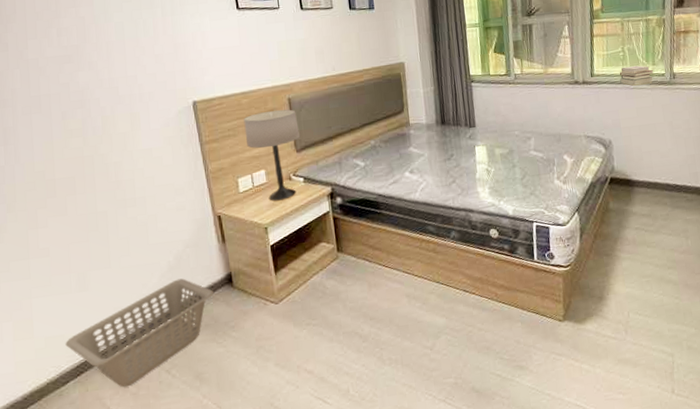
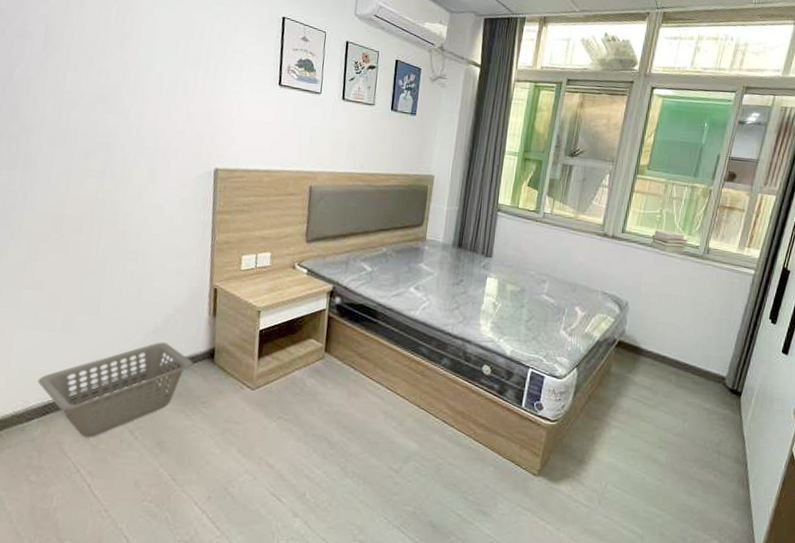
table lamp: present [243,109,301,202] -> none [258,194,315,288]

